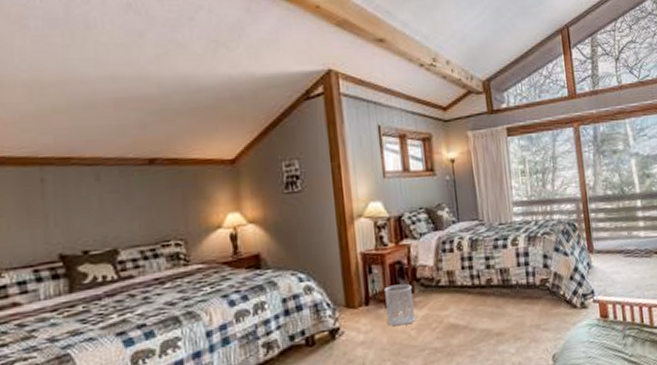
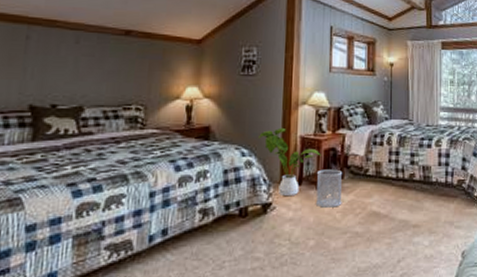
house plant: none [315,245,386,319] -> present [259,127,321,196]

